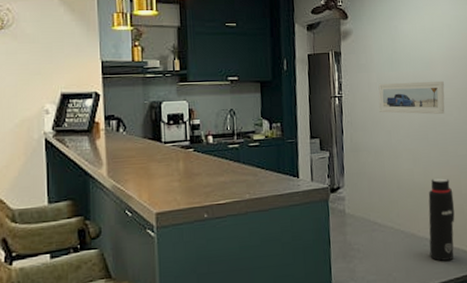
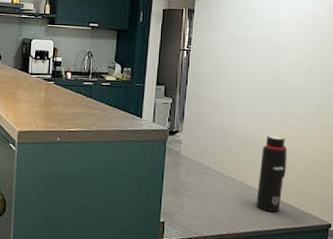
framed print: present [378,80,445,115] -> none [225,41,292,77]

